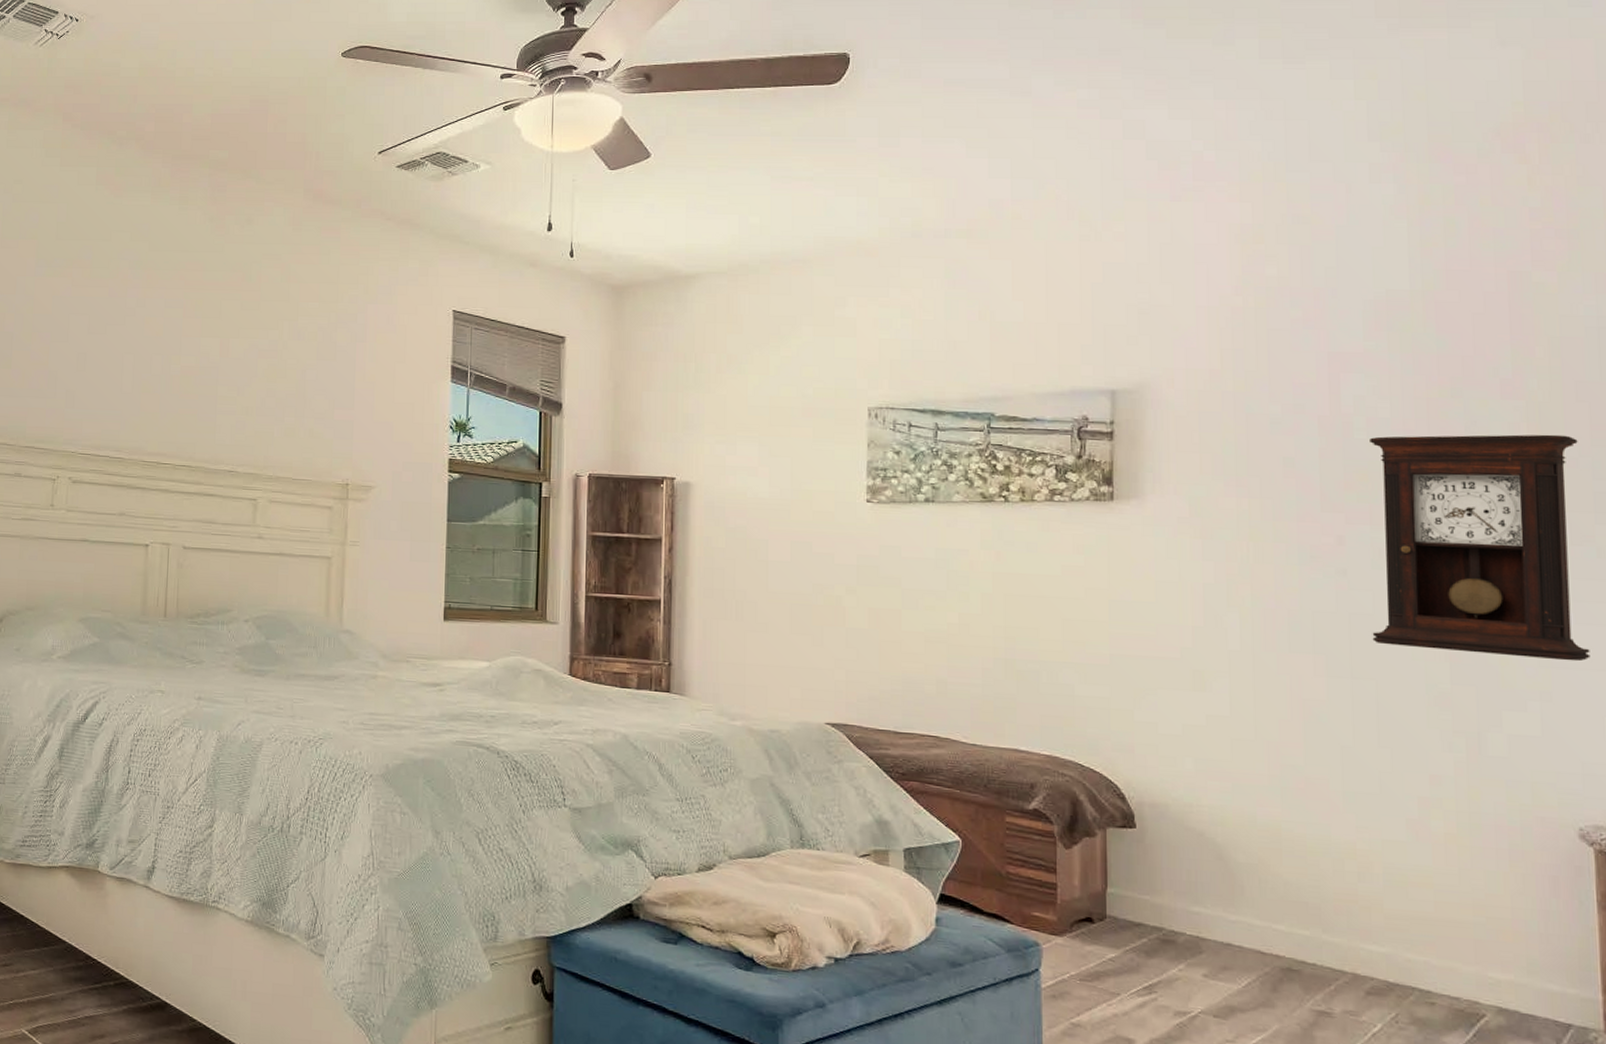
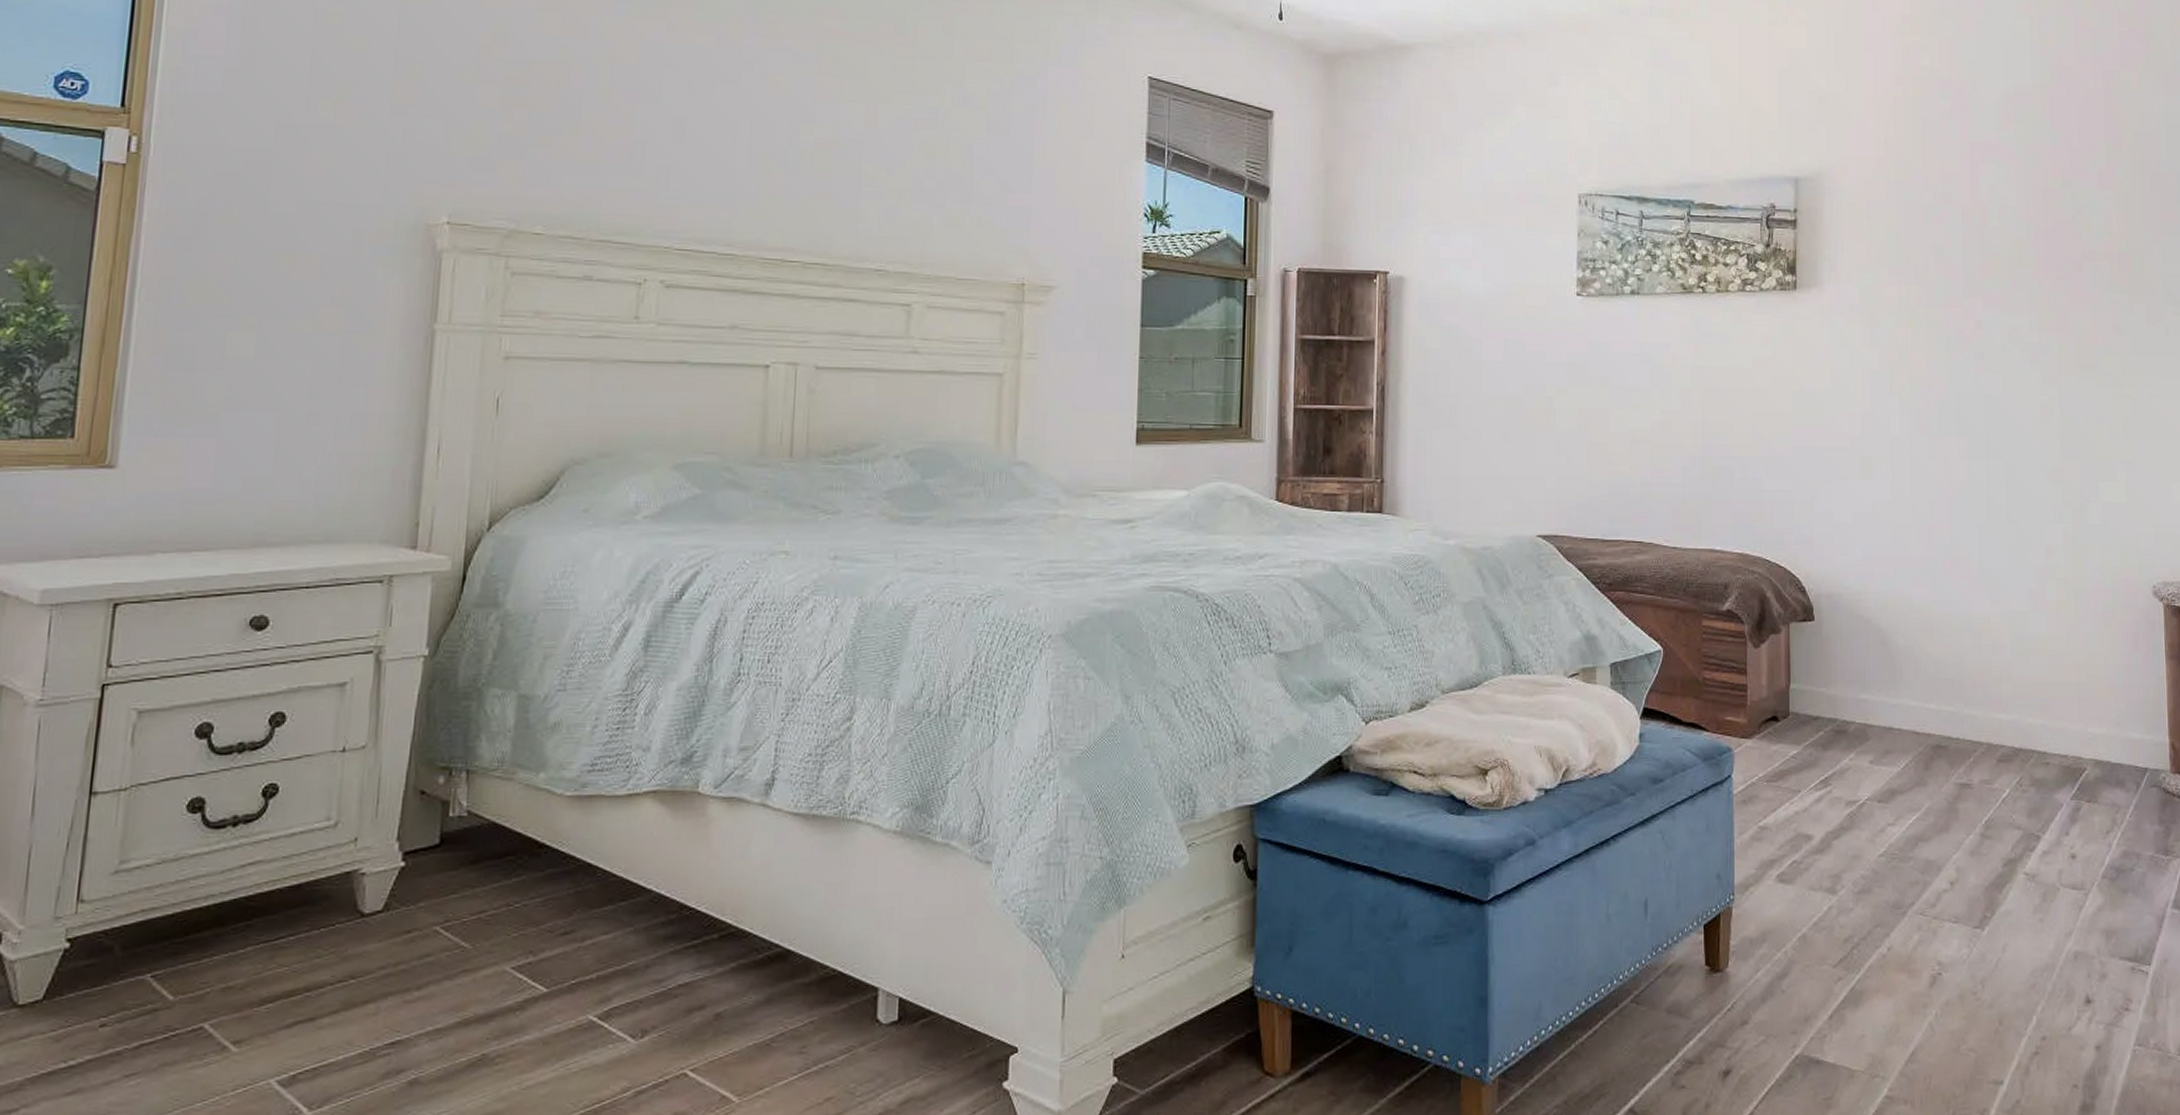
pendulum clock: present [1370,434,1590,662] -> none [2001,222,2161,432]

